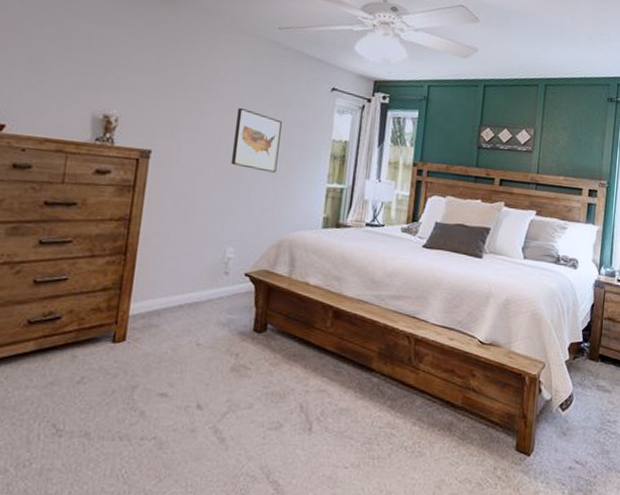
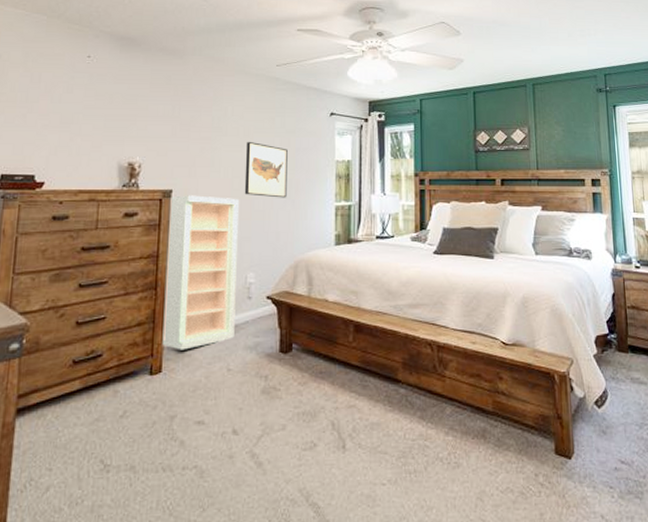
shelving unit: none [128,157,225,320] -> present [162,195,240,350]

